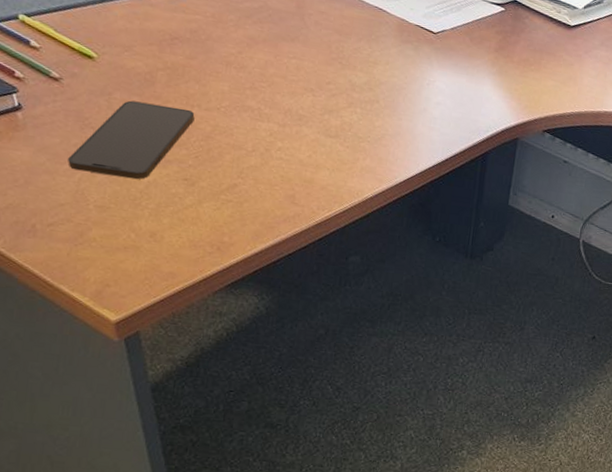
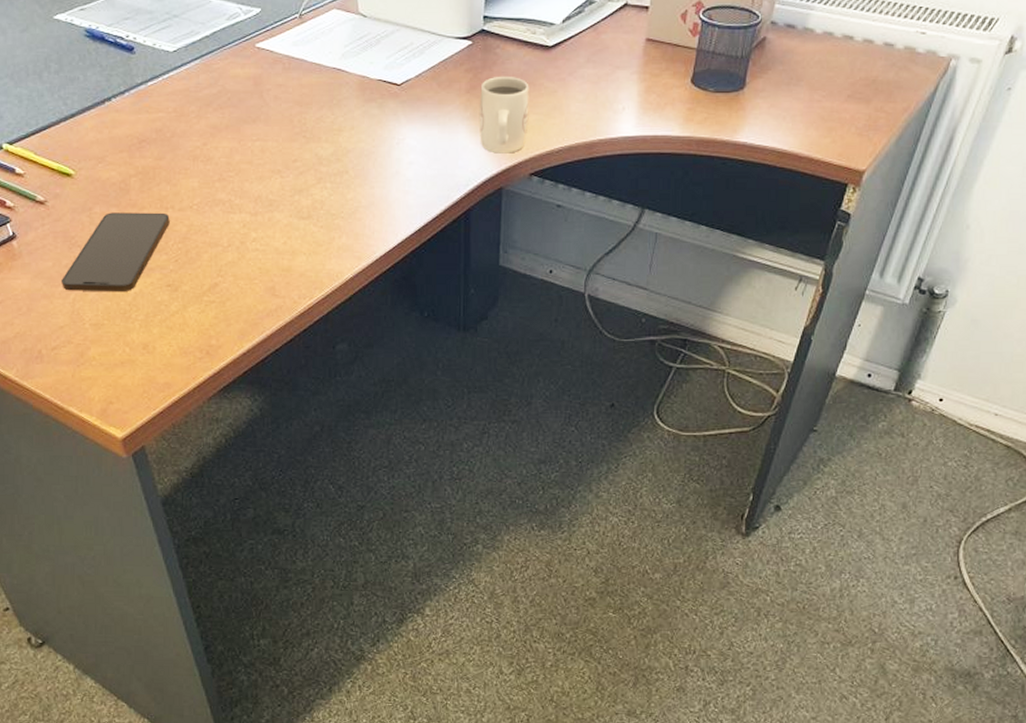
mug: none [503,42,551,110] -> present [479,76,529,154]

